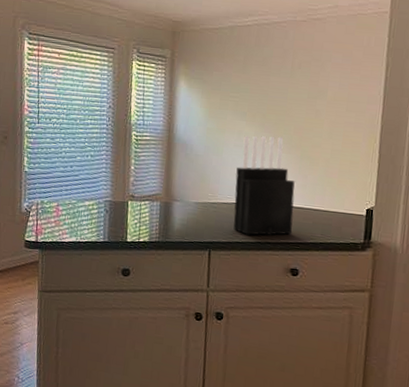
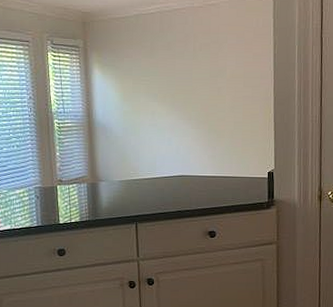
knife block: present [233,135,295,236] -> none [153,114,207,205]

